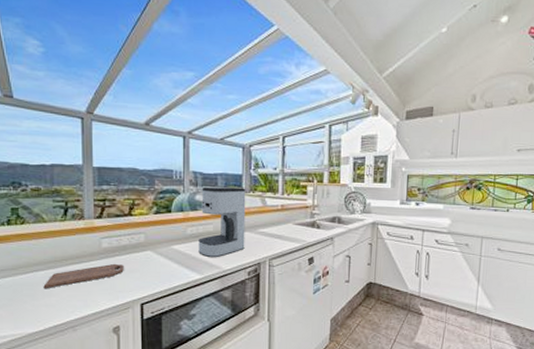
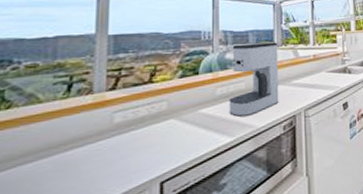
cutting board: present [43,263,124,289] -> none [29,139,141,186]

